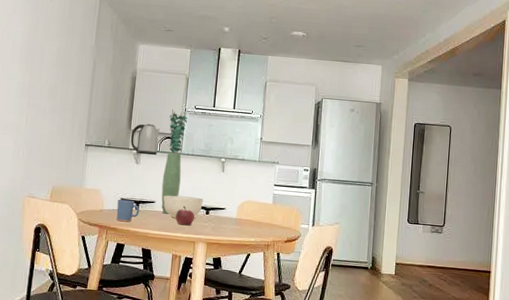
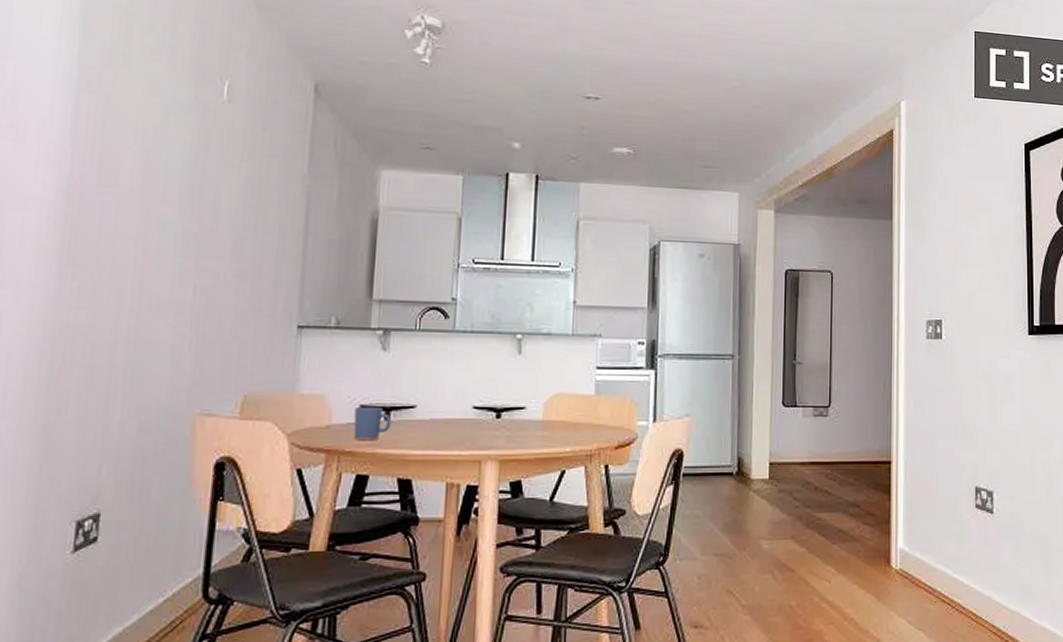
kettle: present [131,123,160,156] -> none [373,288,419,337]
vase: present [161,109,188,214] -> none [425,265,463,423]
bowl: present [163,195,203,218] -> none [429,394,491,428]
fruit: present [175,206,195,226] -> none [448,409,480,438]

